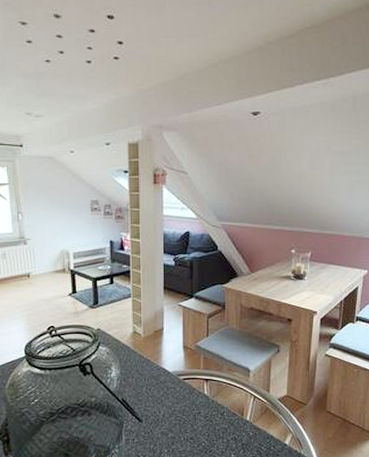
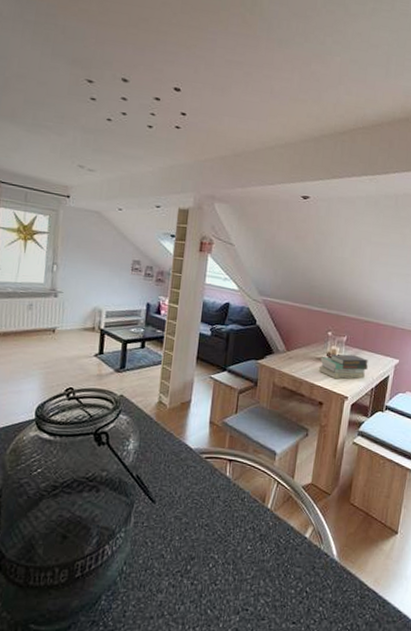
books: none [284,270,335,296] -> present [318,354,368,380]

